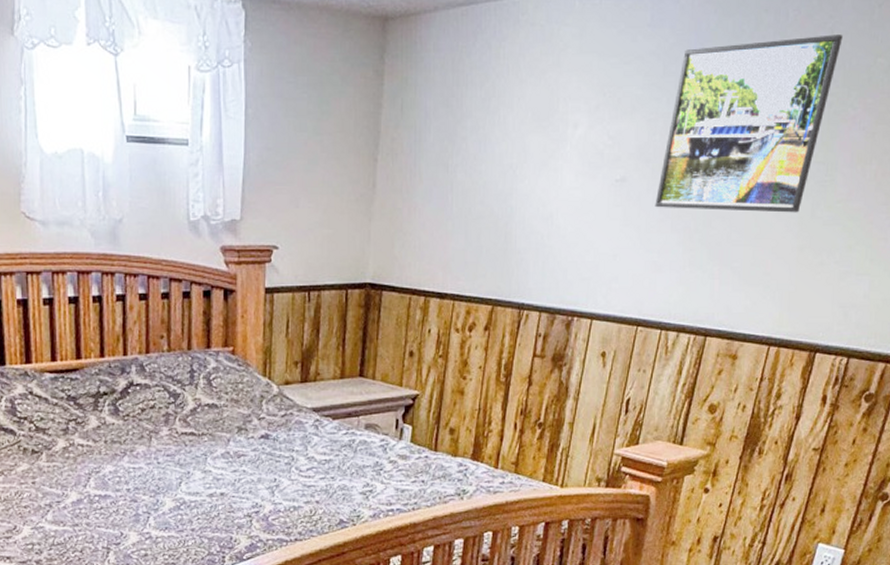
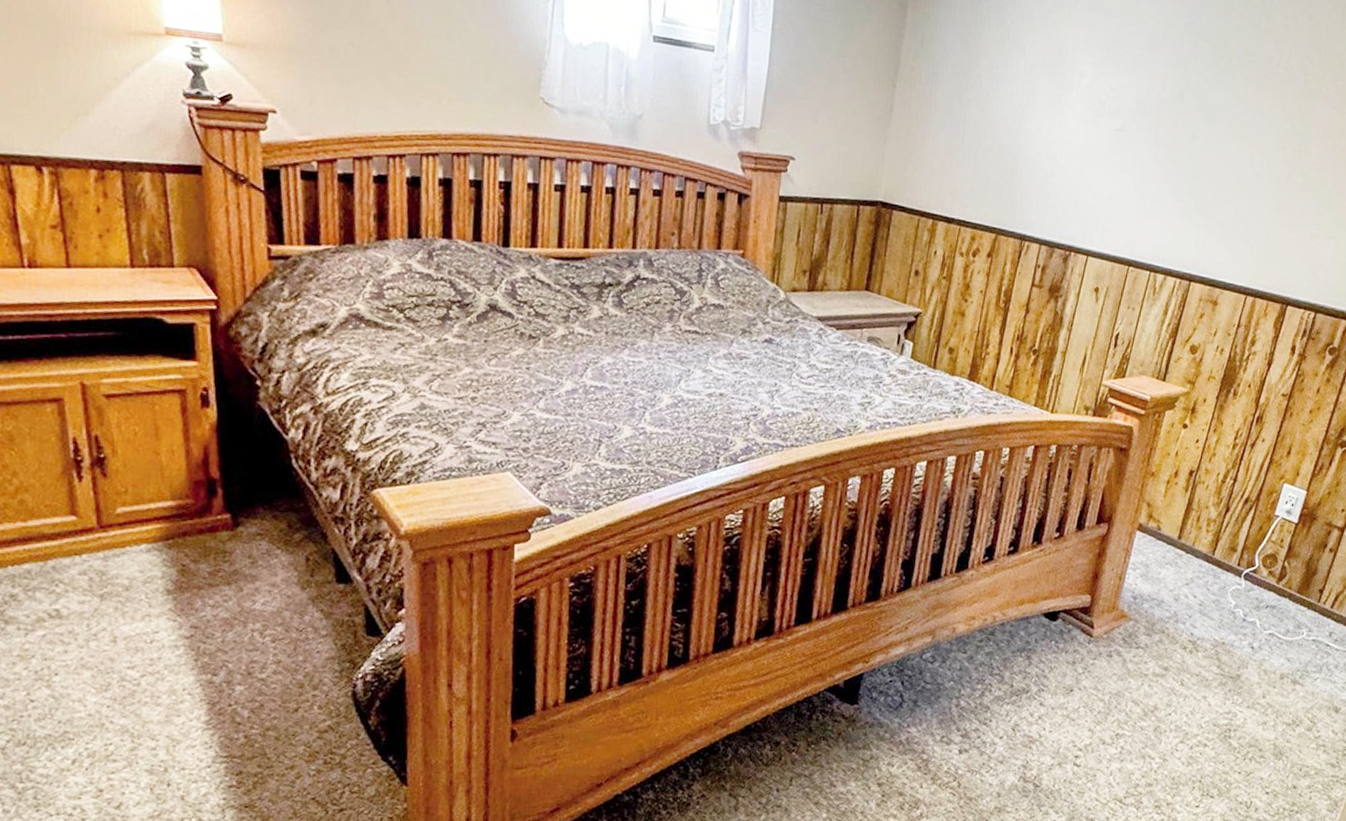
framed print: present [655,35,843,213] -> none [1149,19,1319,176]

